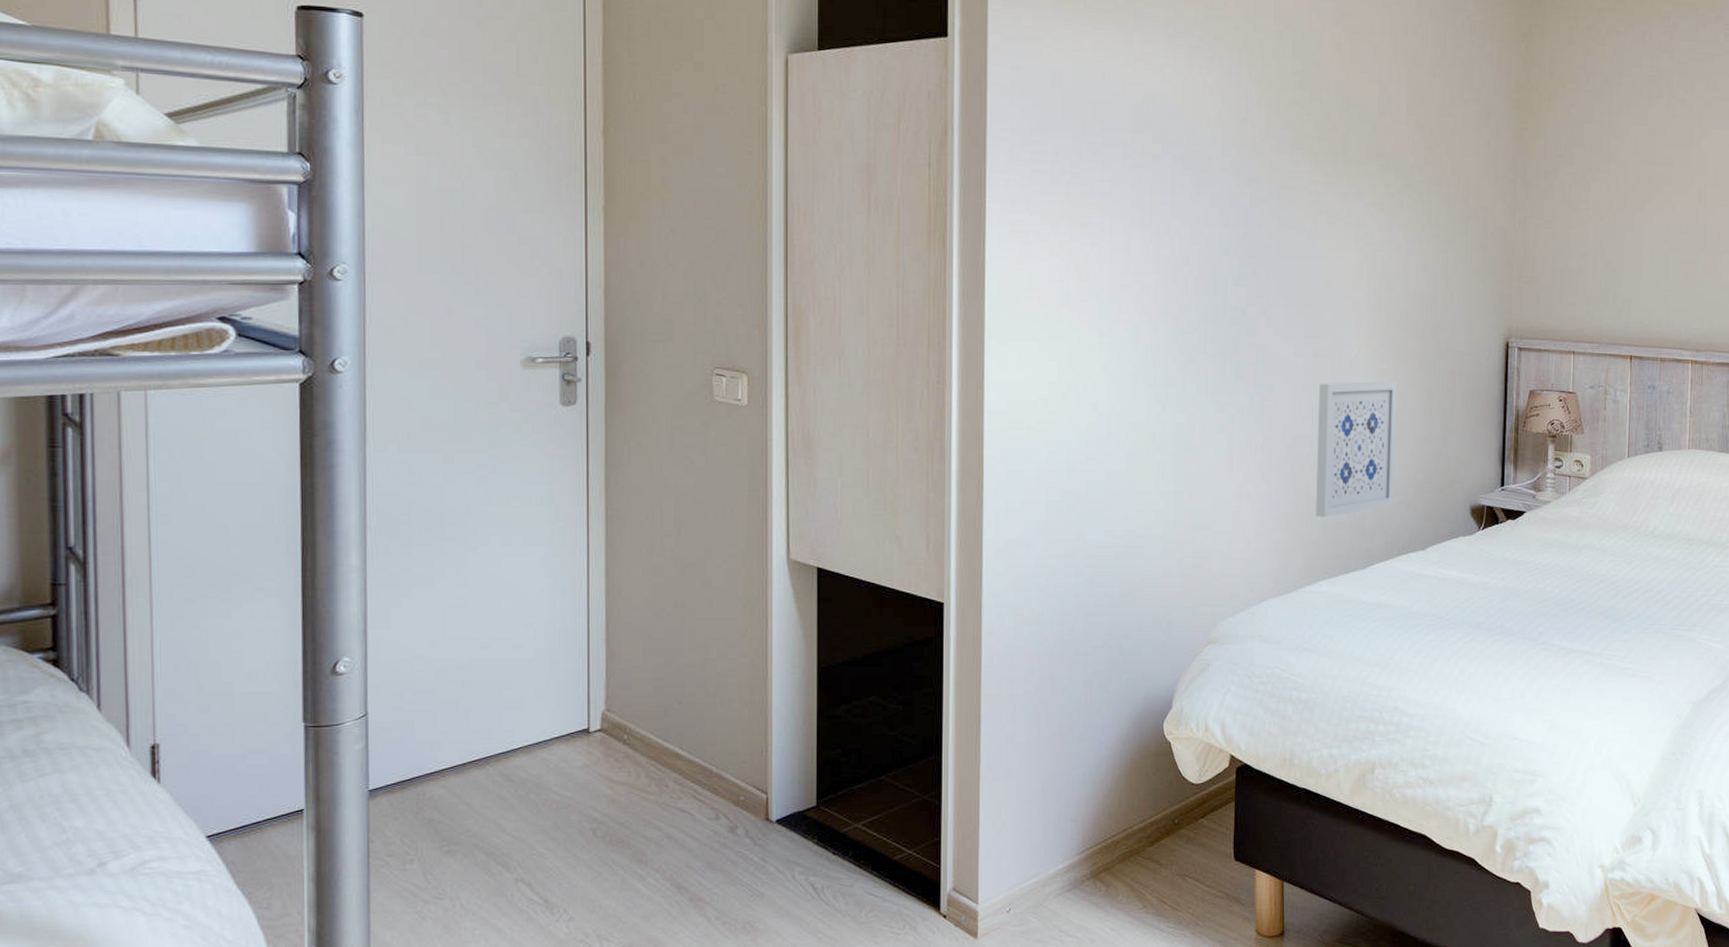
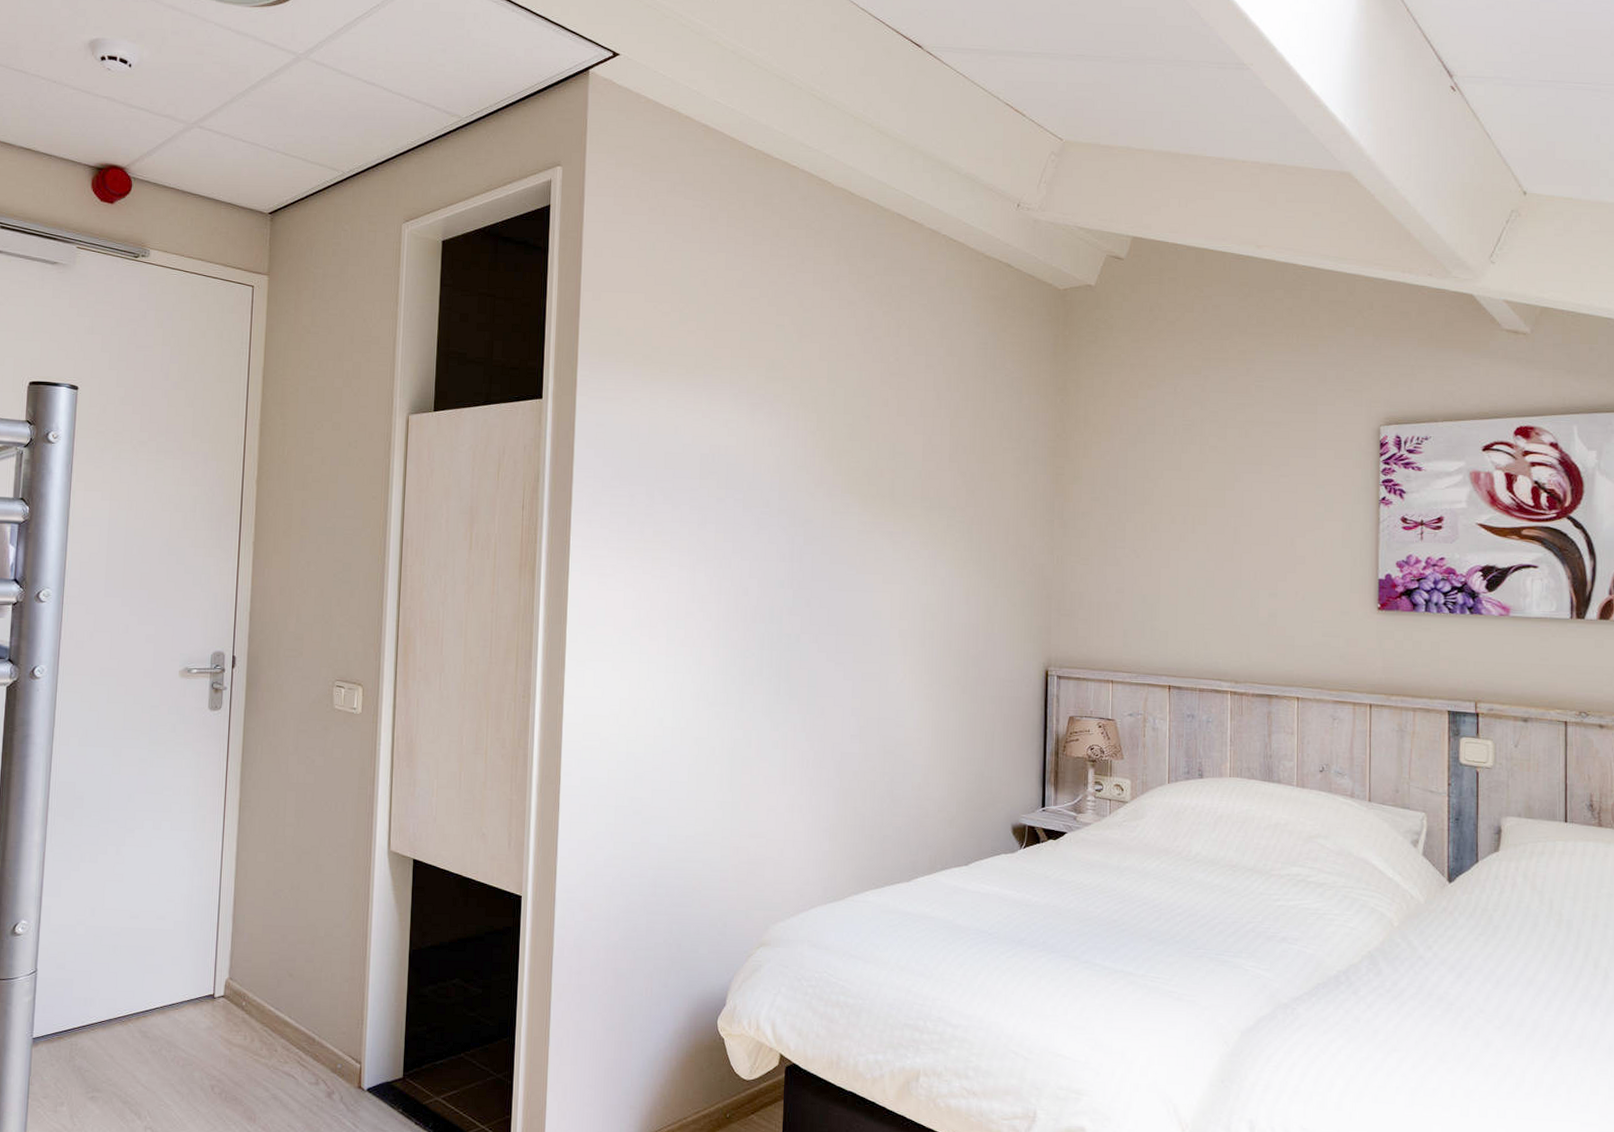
wall art: present [1316,381,1398,517] -> none [863,704,941,831]

